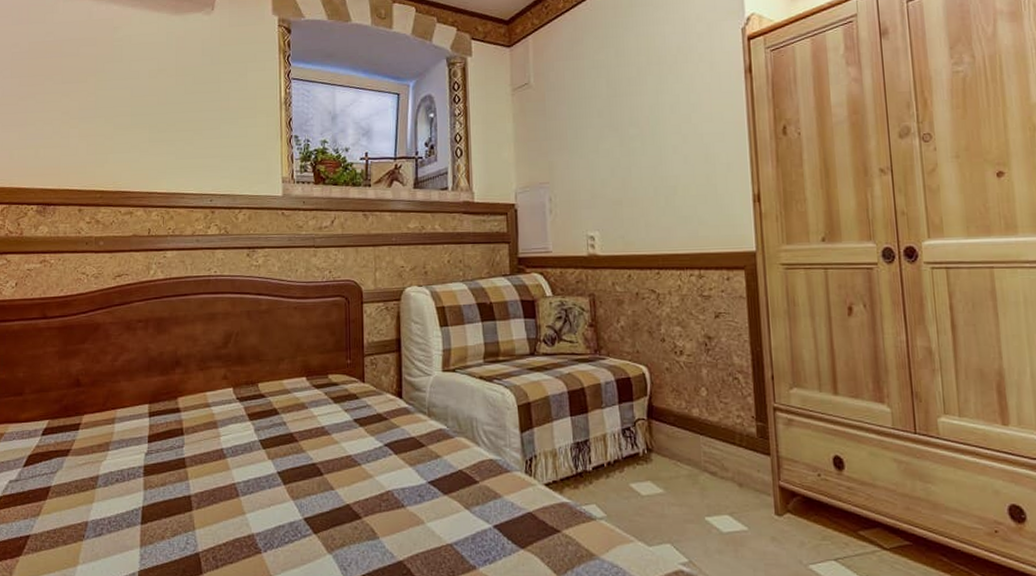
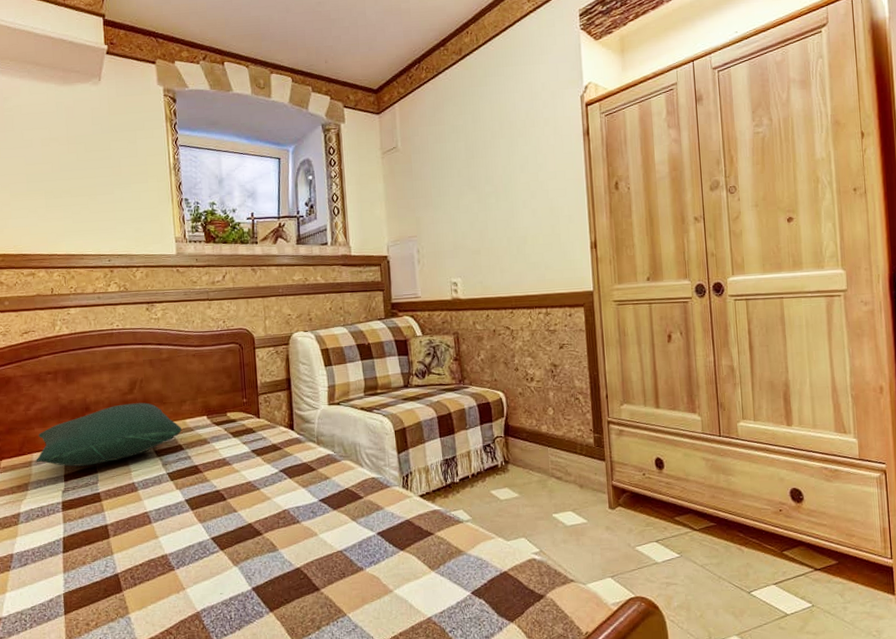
pillow: none [119,359,278,426] -> present [36,402,182,467]

